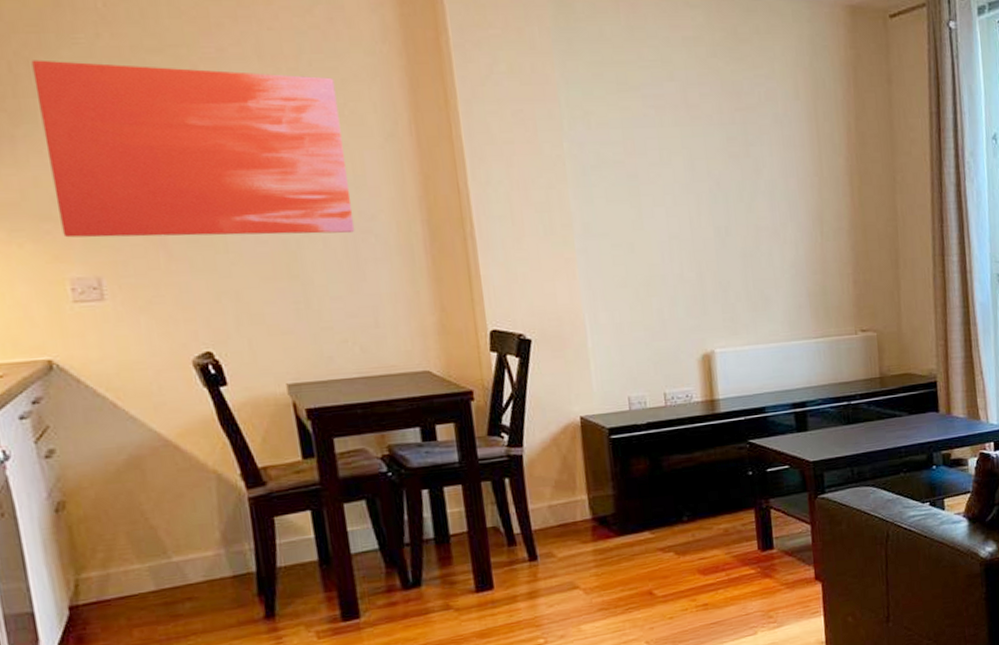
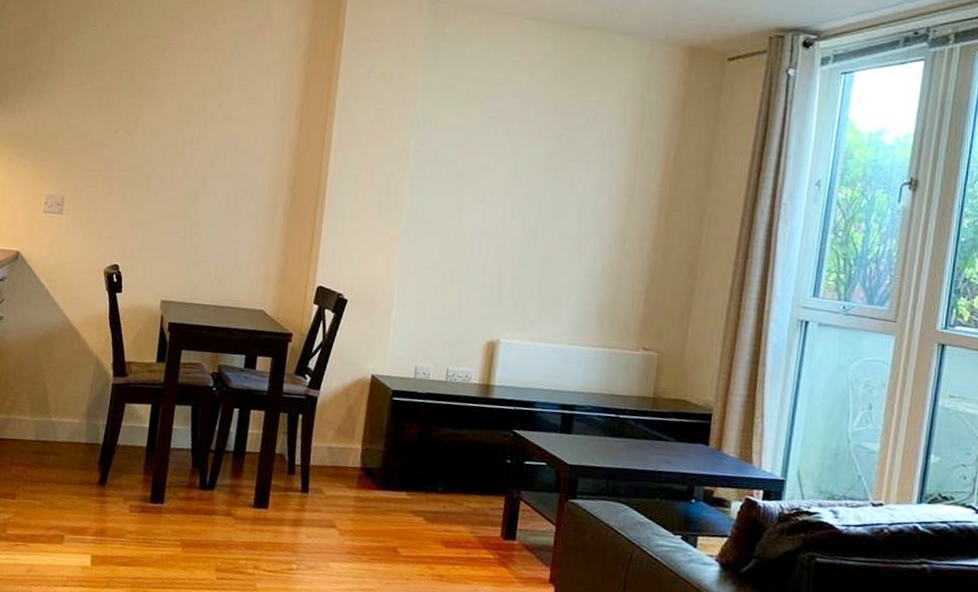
wall art: present [31,60,355,238] -> none [50,39,252,190]

